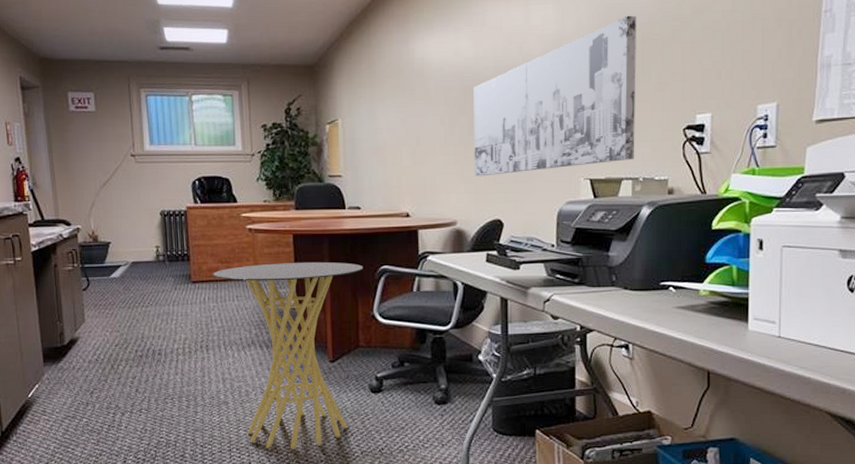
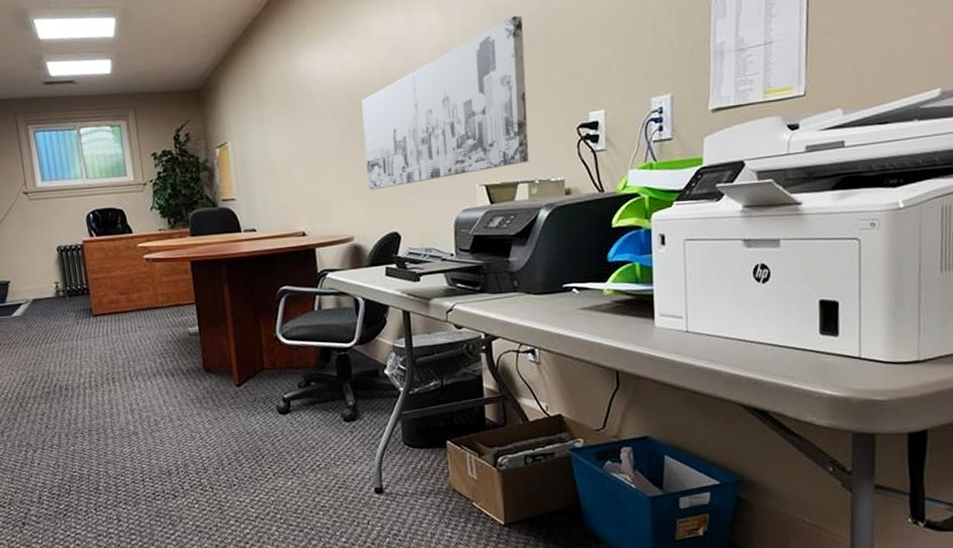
side table: present [213,261,363,449] -> none [113,286,263,476]

